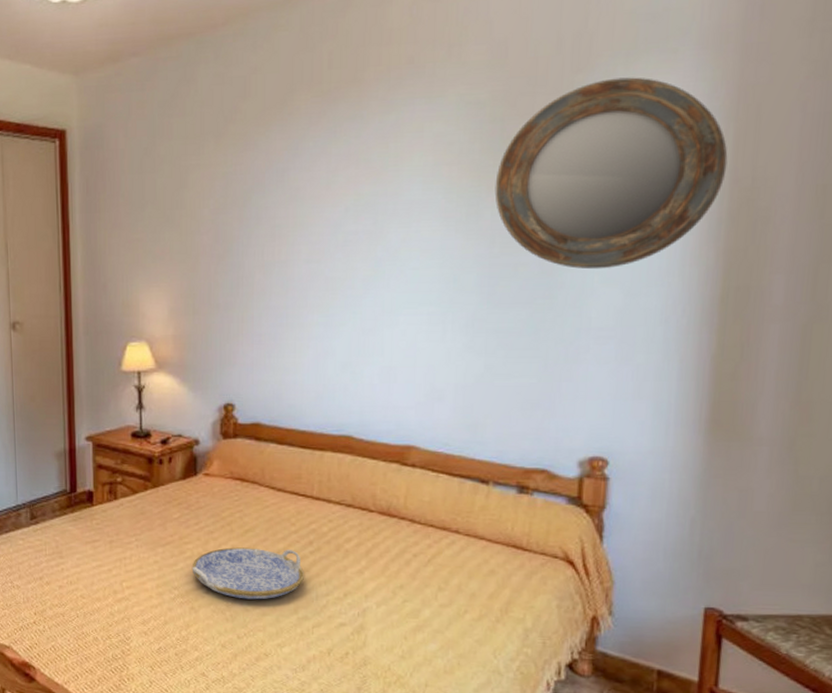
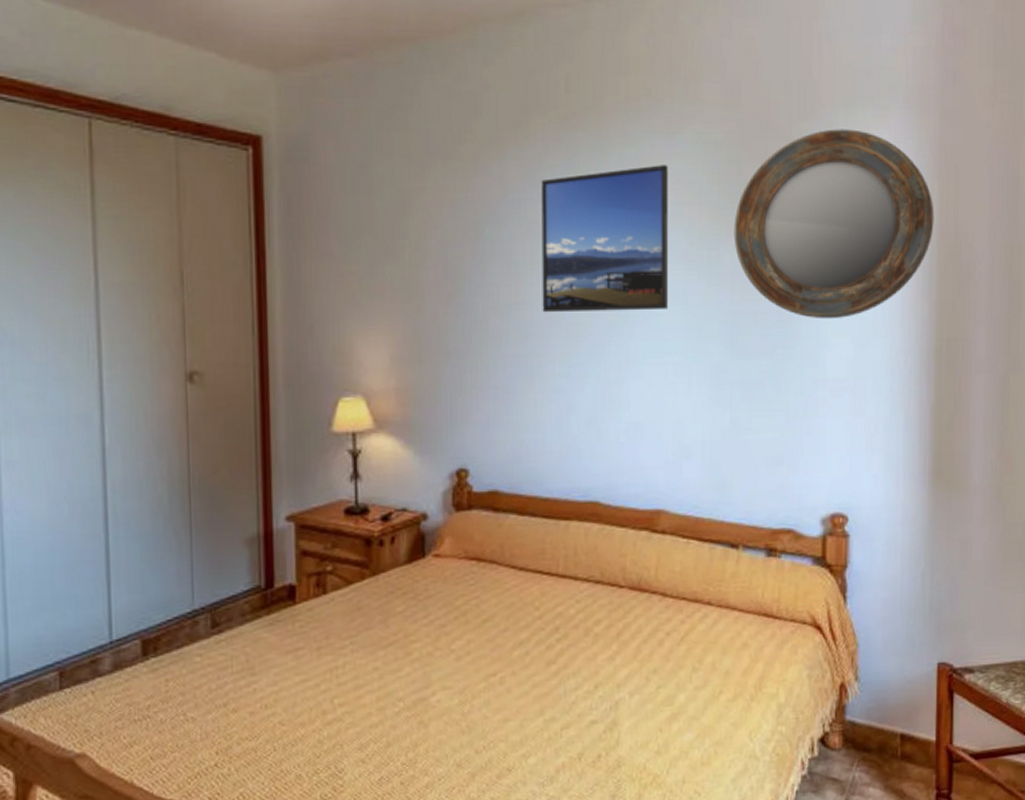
serving tray: present [191,547,304,600] -> none [420,639,550,705]
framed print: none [303,128,428,269] -> present [541,165,669,313]

